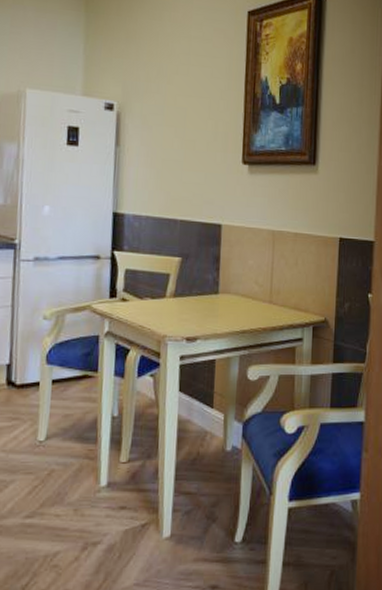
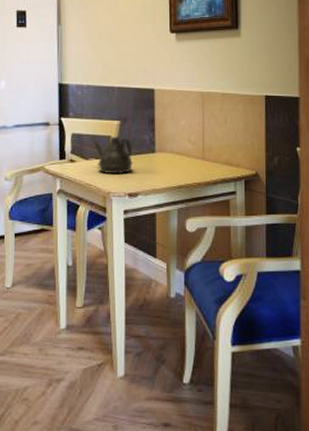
teapot: none [145,274,194,316] -> present [89,137,133,173]

